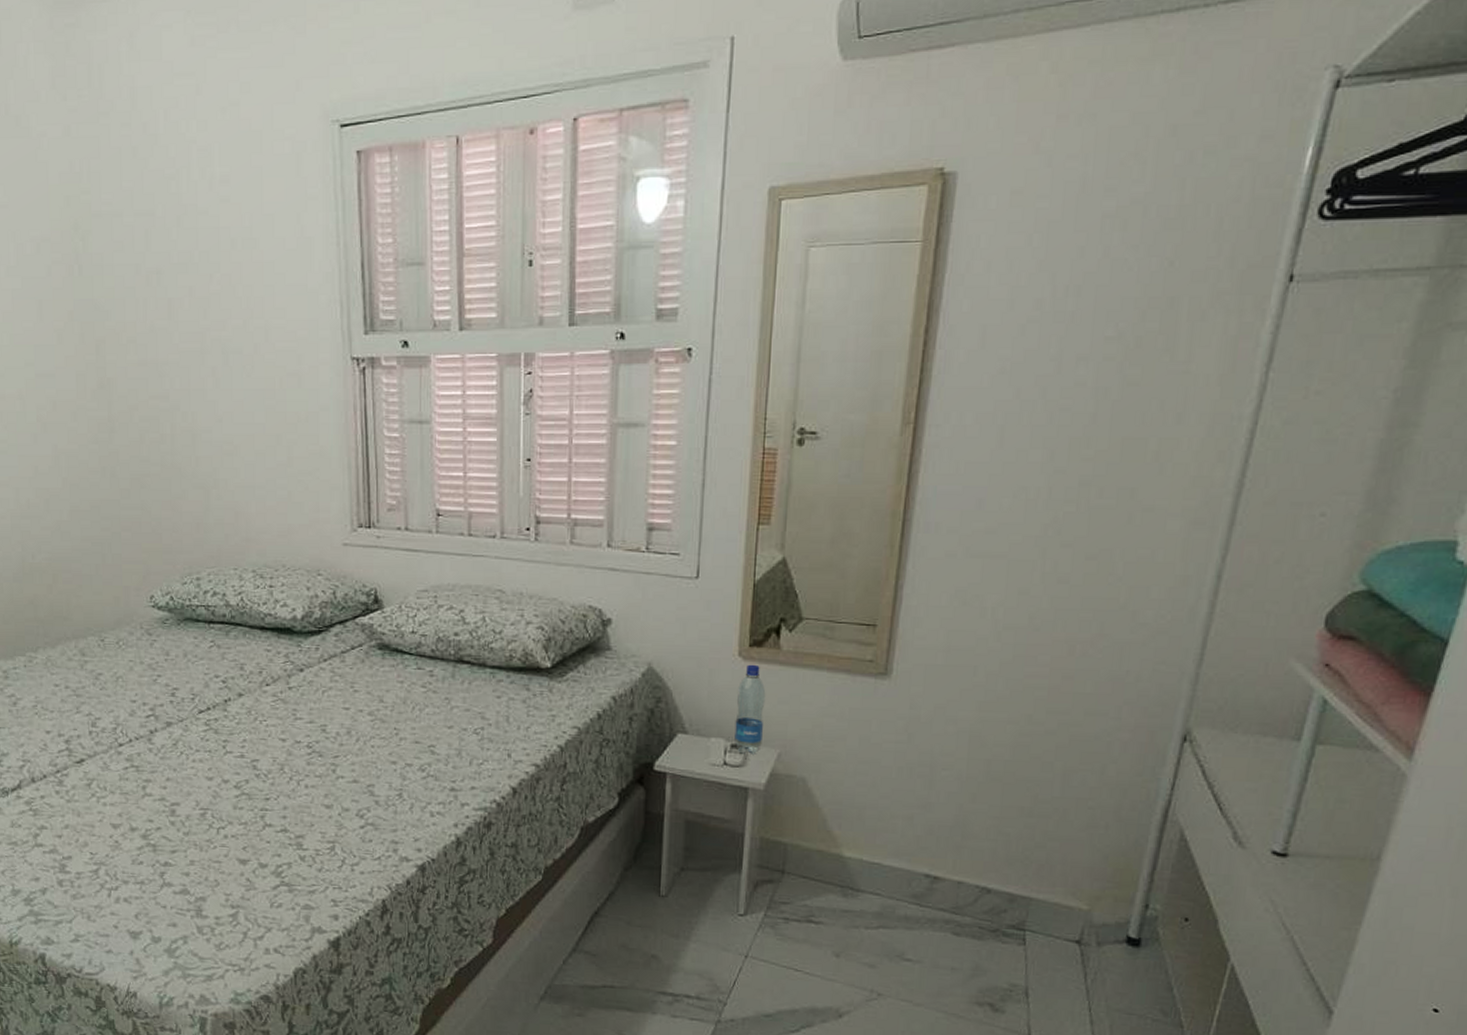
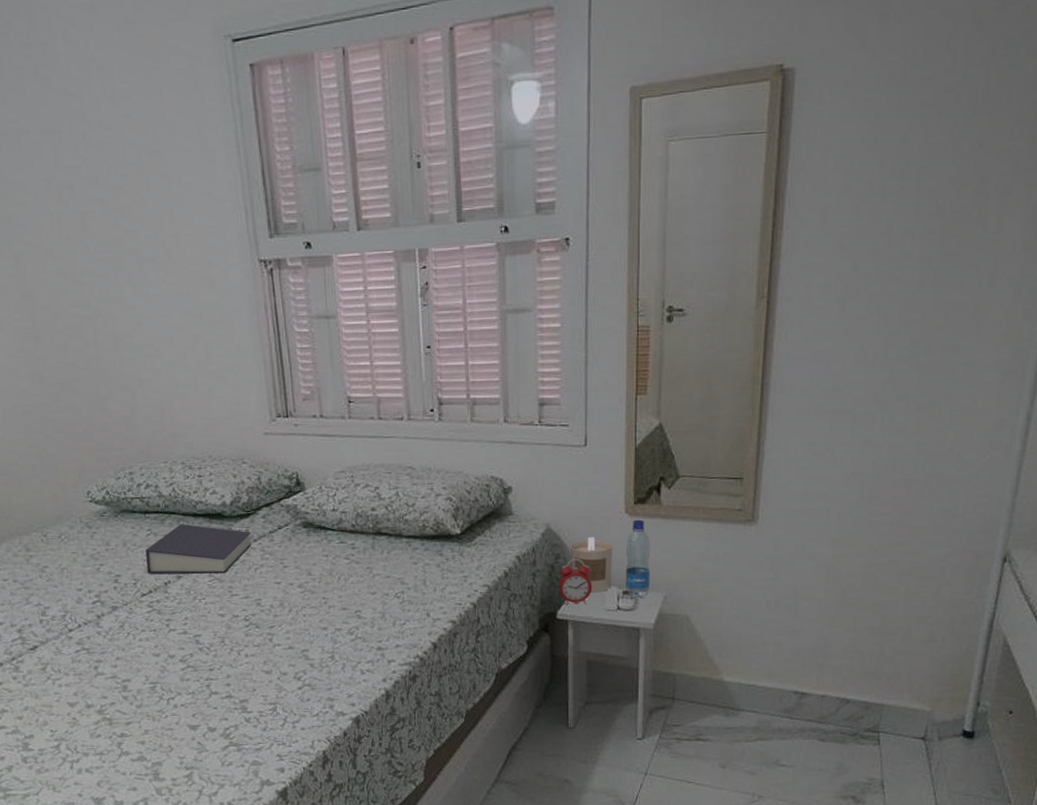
book: none [207,637,321,693] -> present [145,524,252,574]
alarm clock: none [658,704,697,756] -> present [559,559,593,604]
candle: none [672,681,722,744] -> present [569,537,613,593]

